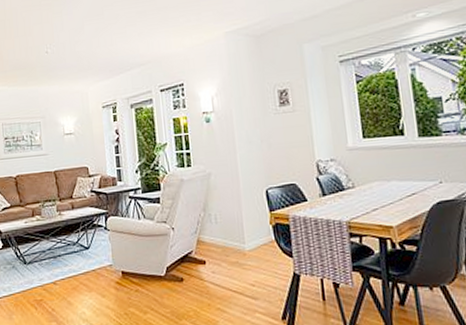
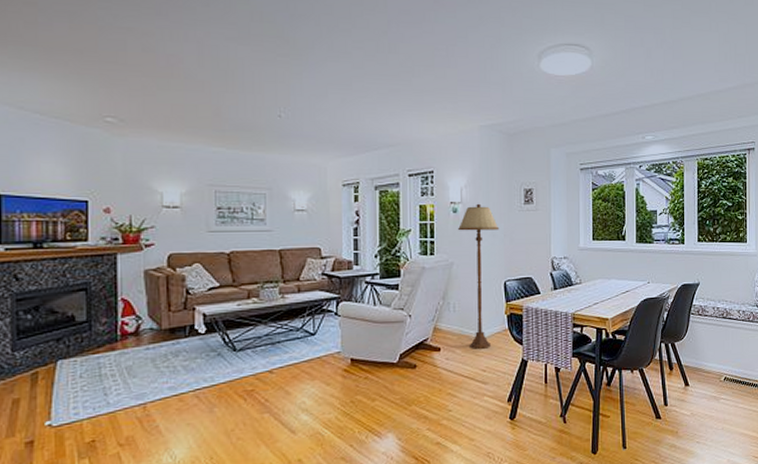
floor lamp: none [213,110,257,262] -> present [458,203,500,349]

